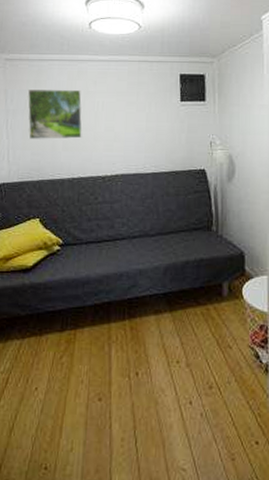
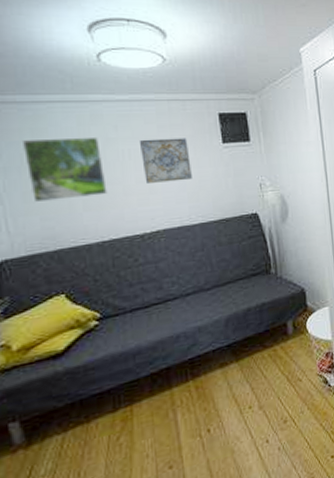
wall art: none [111,94,151,133] -> present [138,138,192,183]

